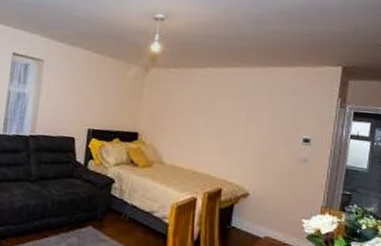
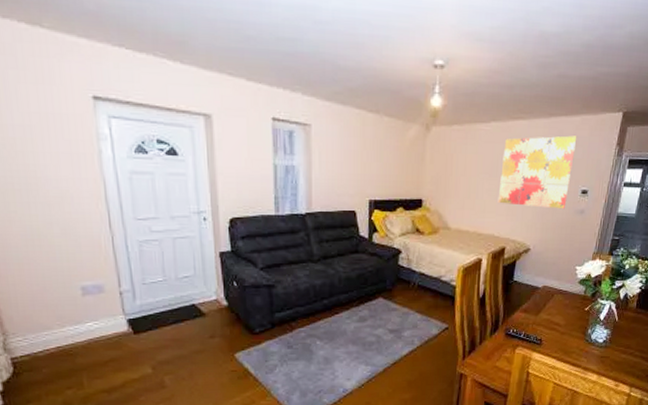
wall art: none [214,83,295,156] -> present [498,135,577,209]

